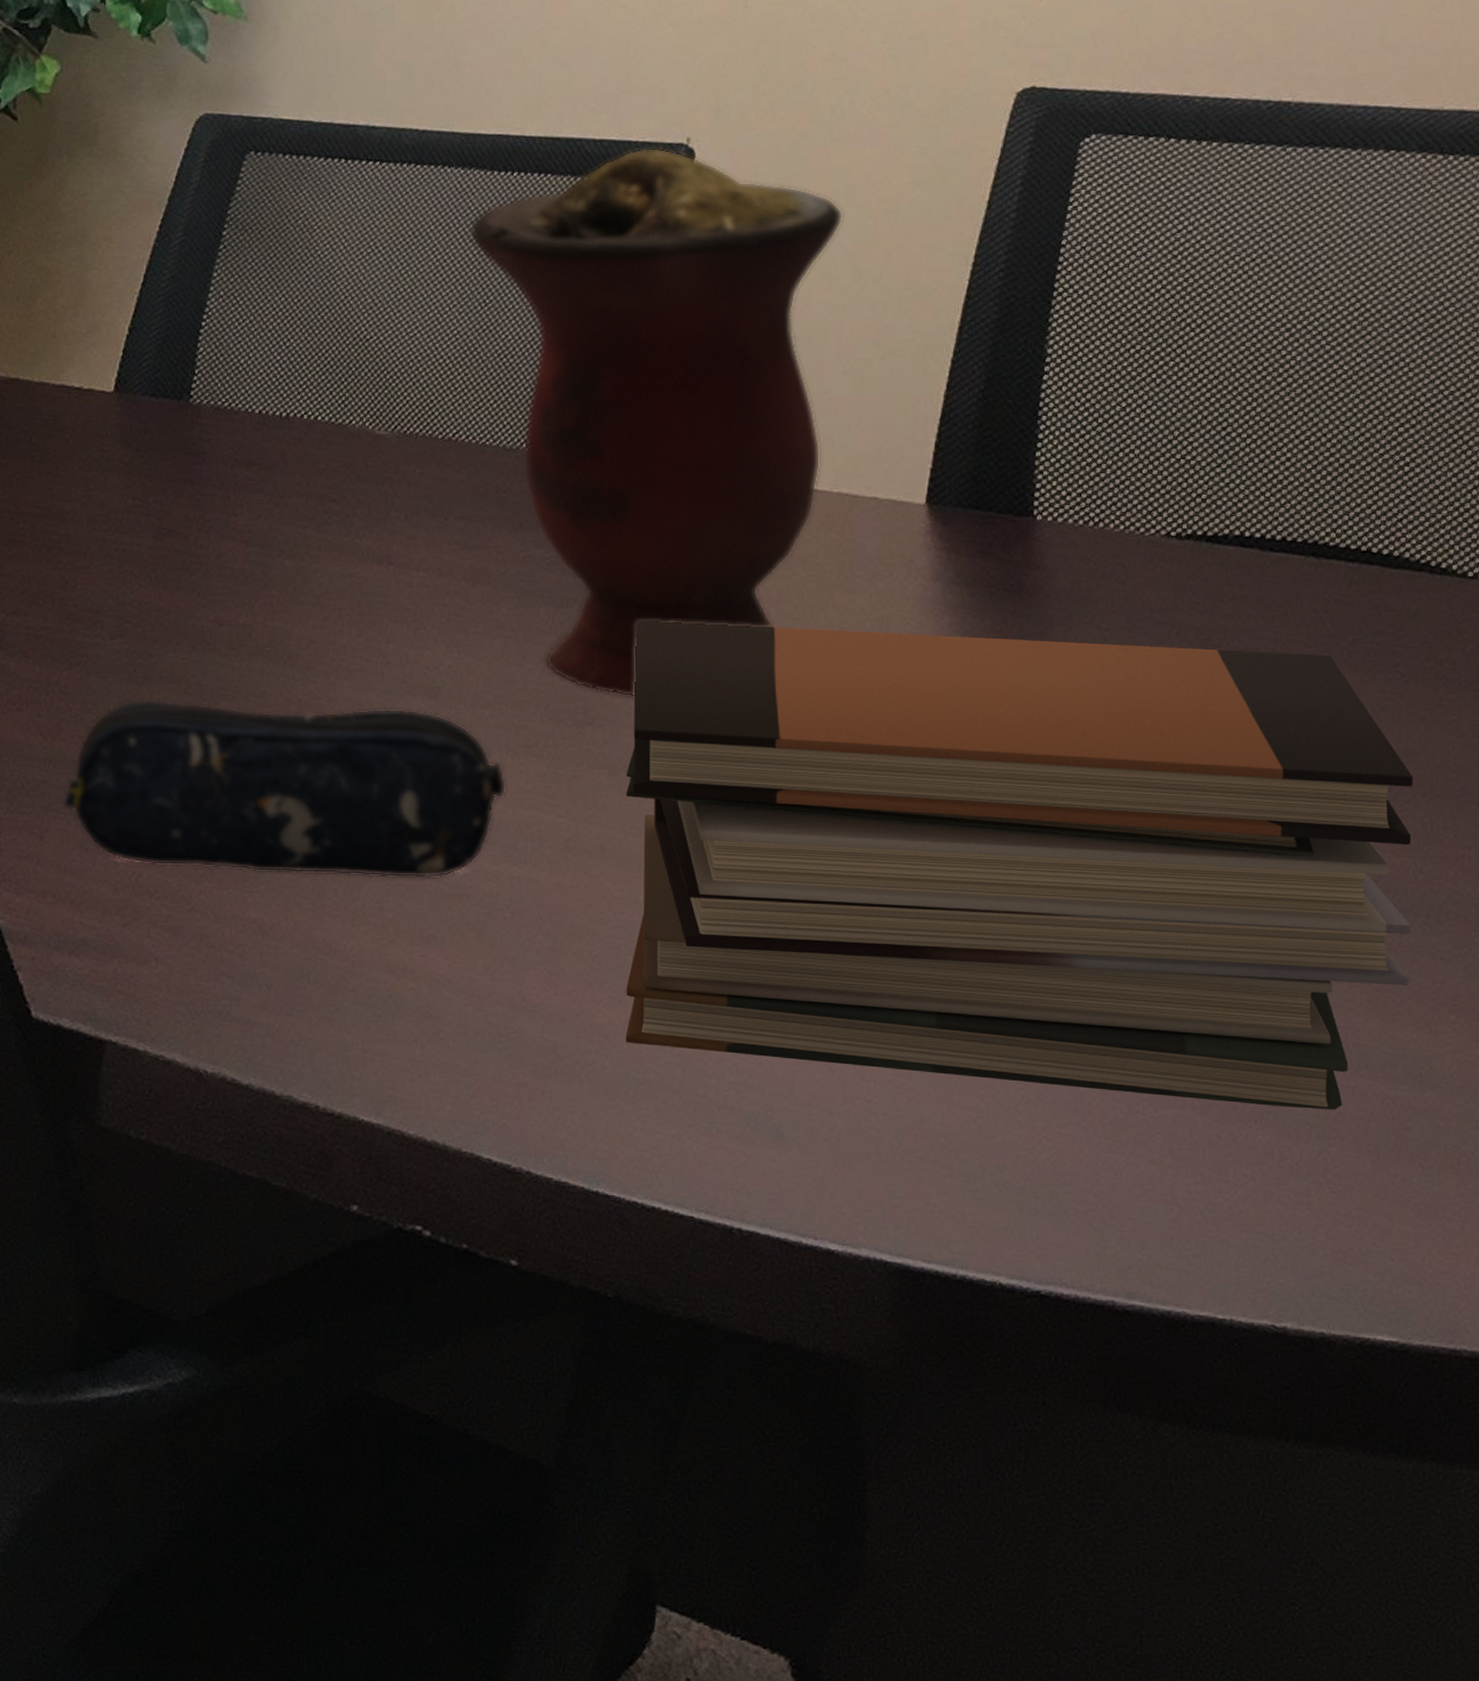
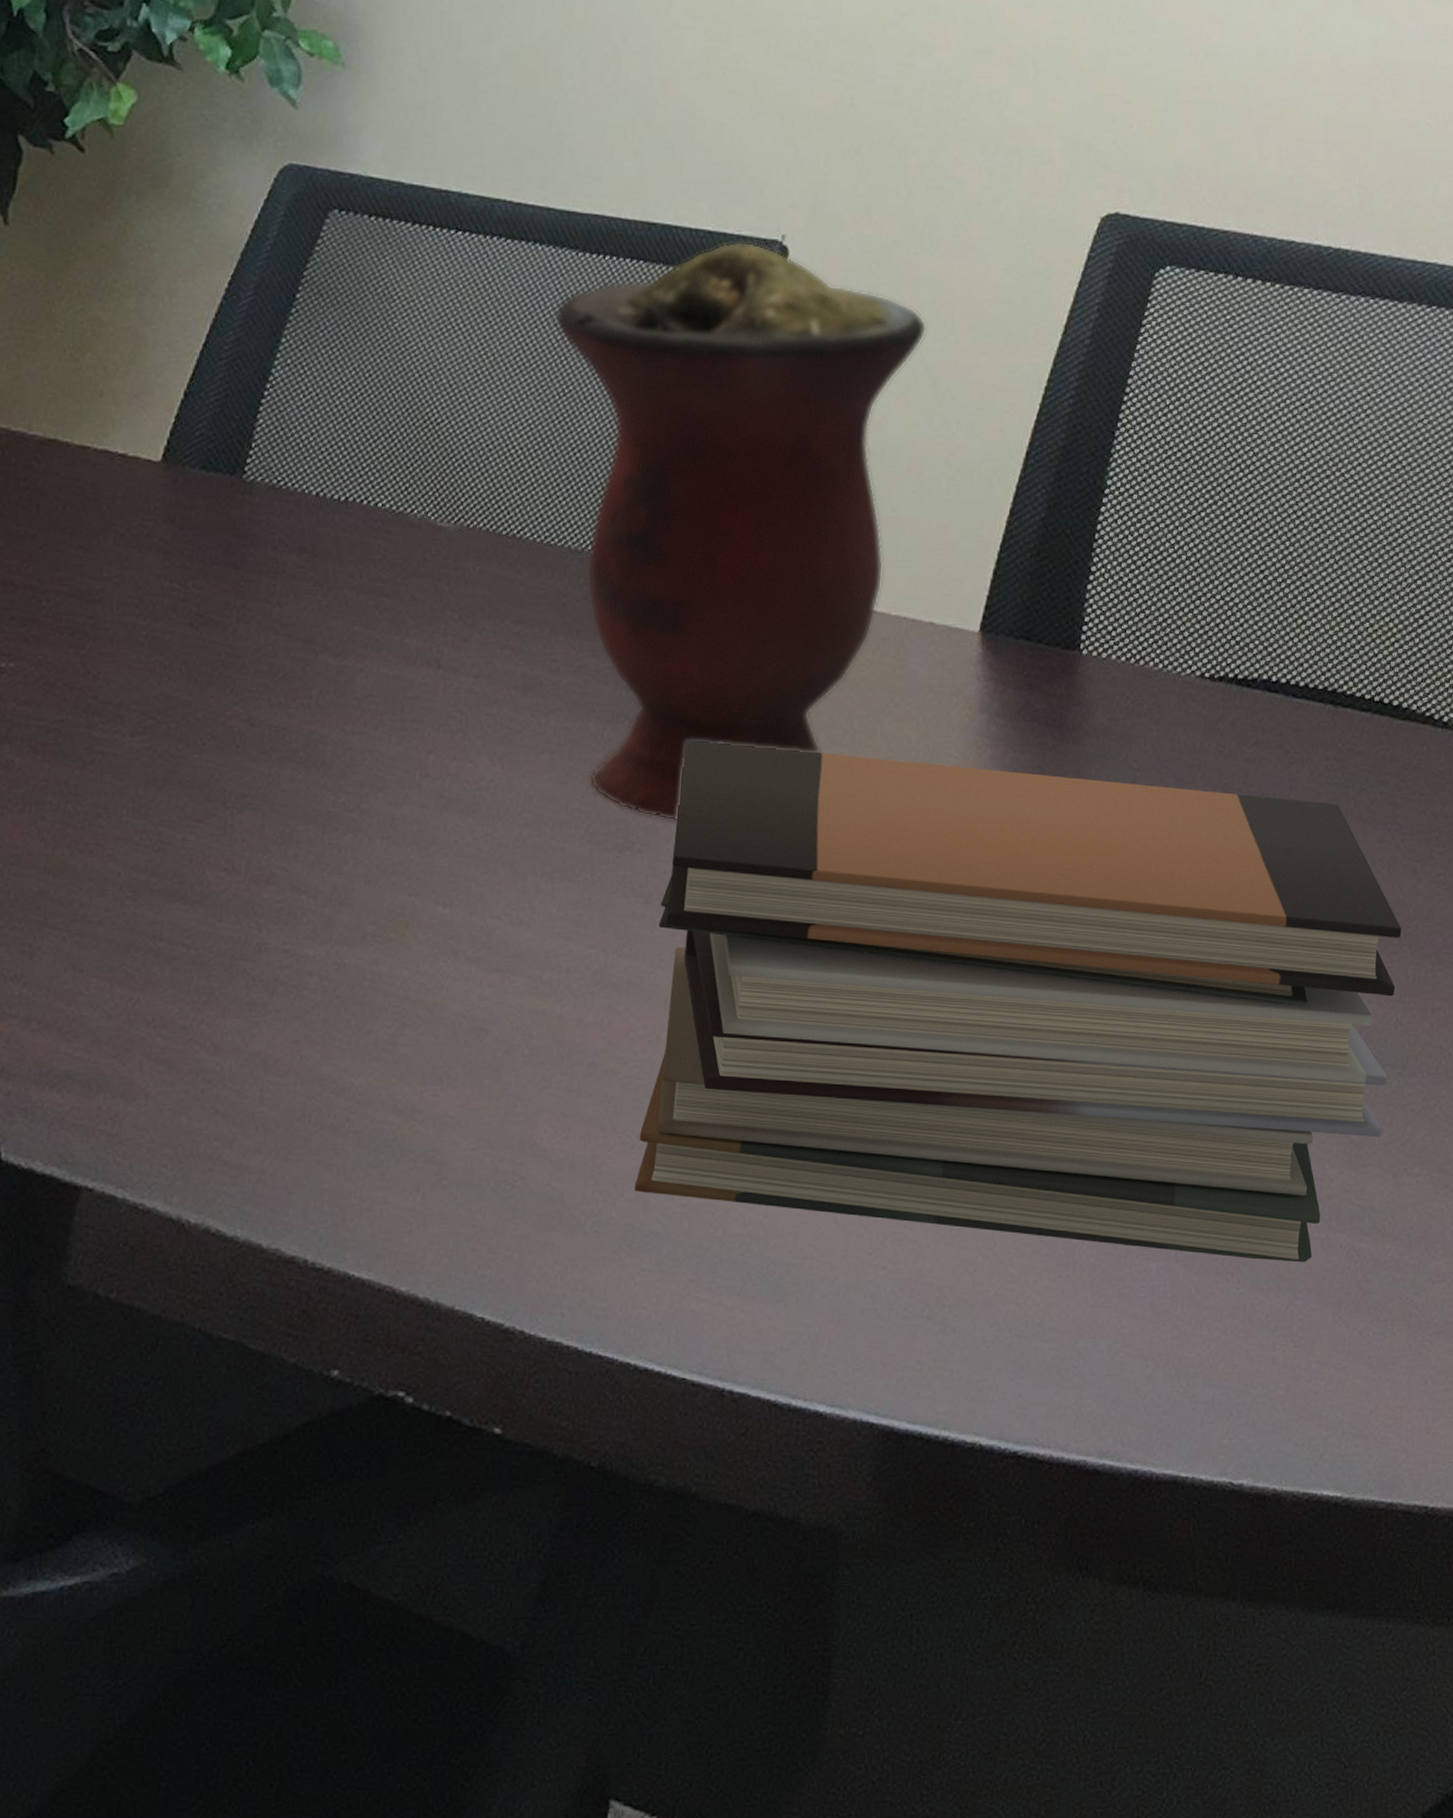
pencil case: present [62,700,507,878] -> none [59,805,538,1011]

